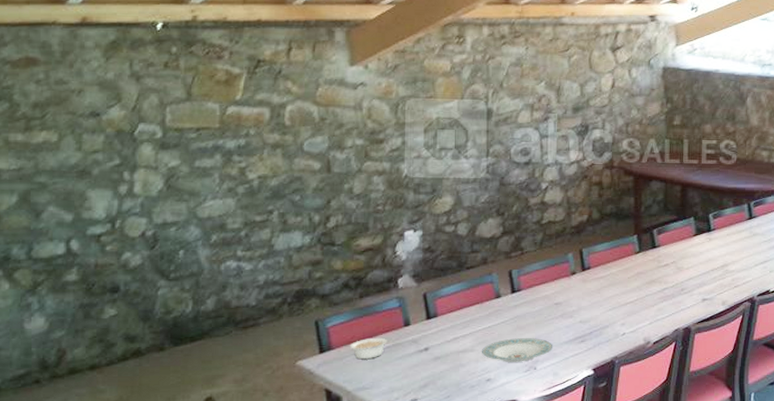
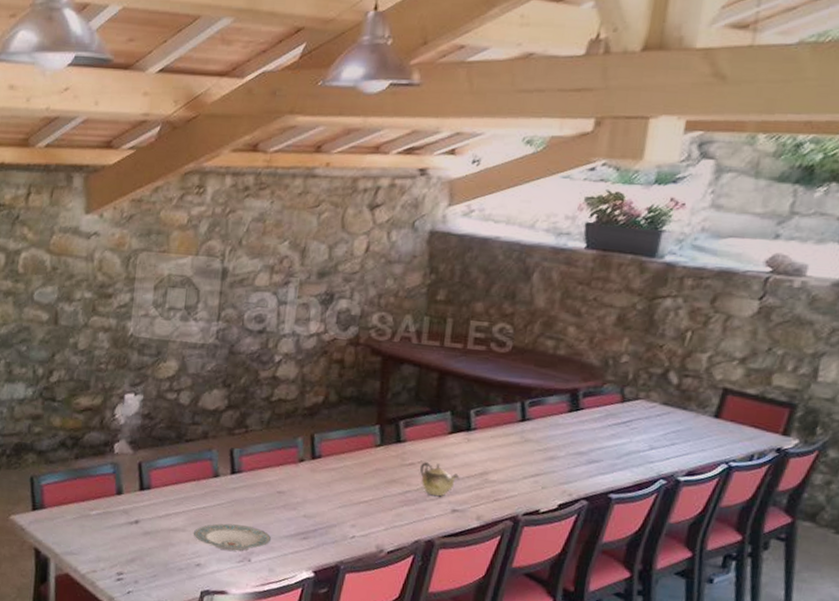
legume: present [349,337,393,360] -> none [61,502,105,524]
teapot: none [673,262,706,290] -> present [419,462,460,497]

